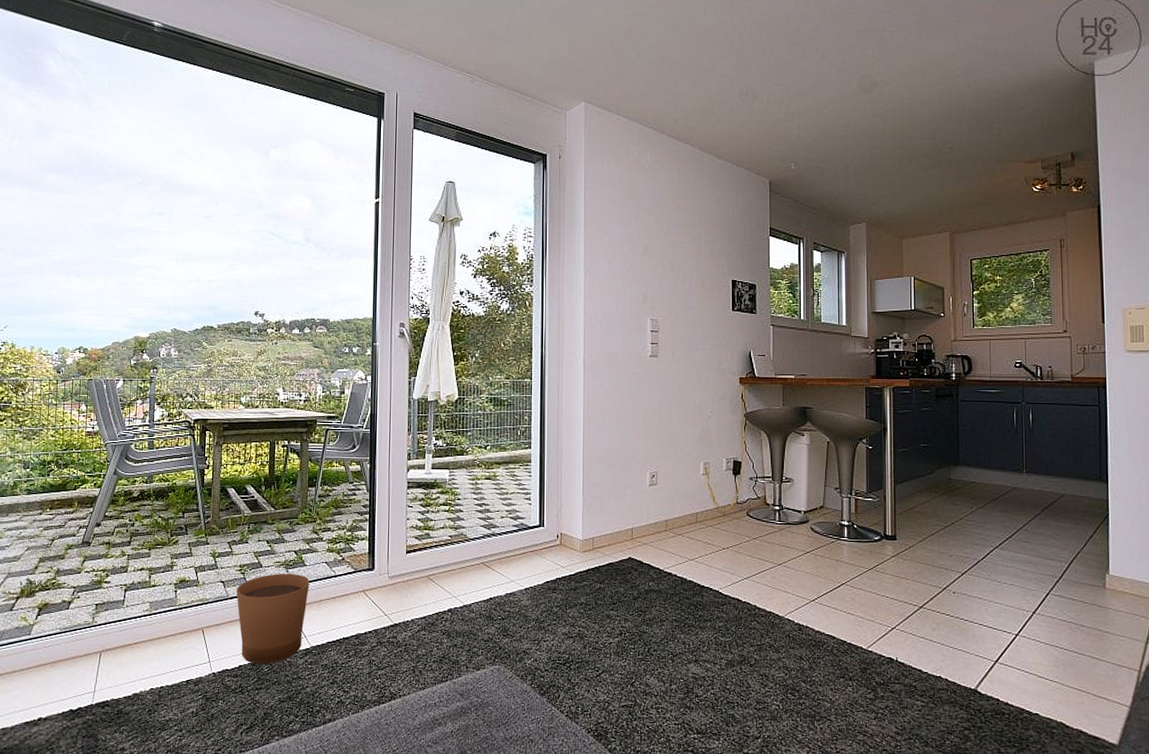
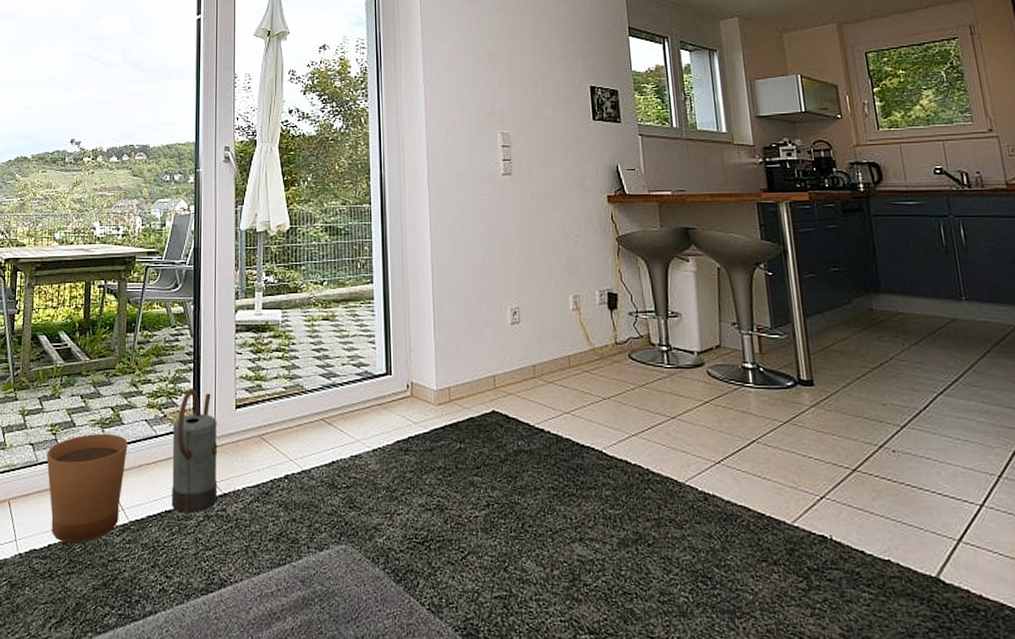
watering can: none [348,536,390,639] -> present [171,388,218,513]

